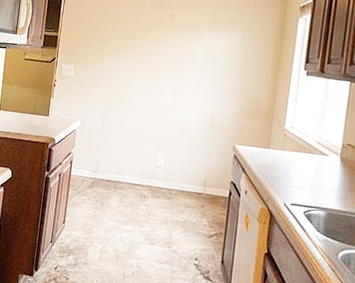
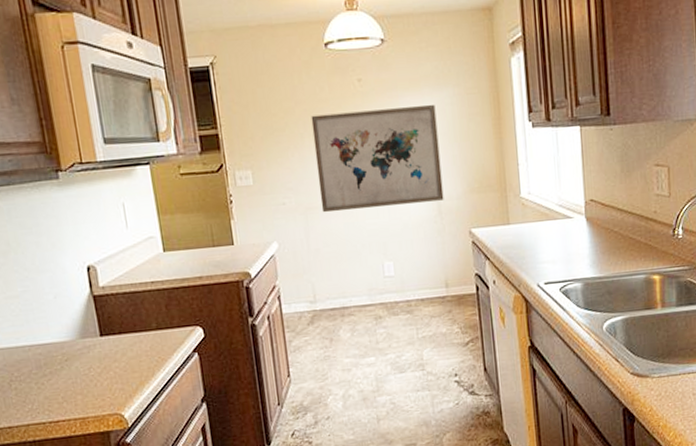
wall art: none [119,35,227,117] -> present [310,105,444,213]

